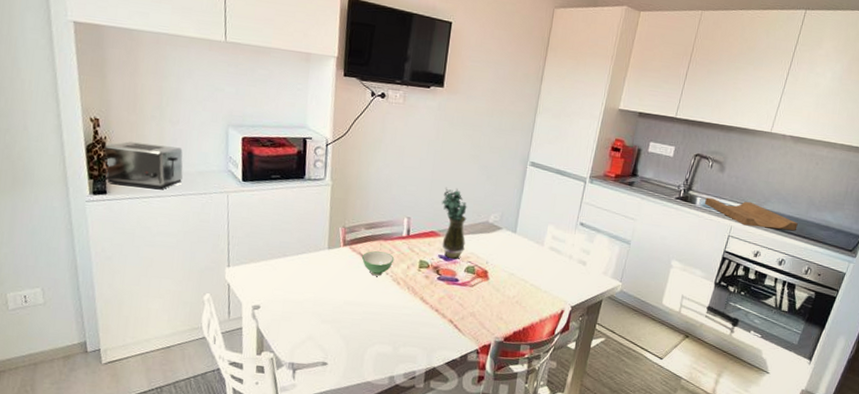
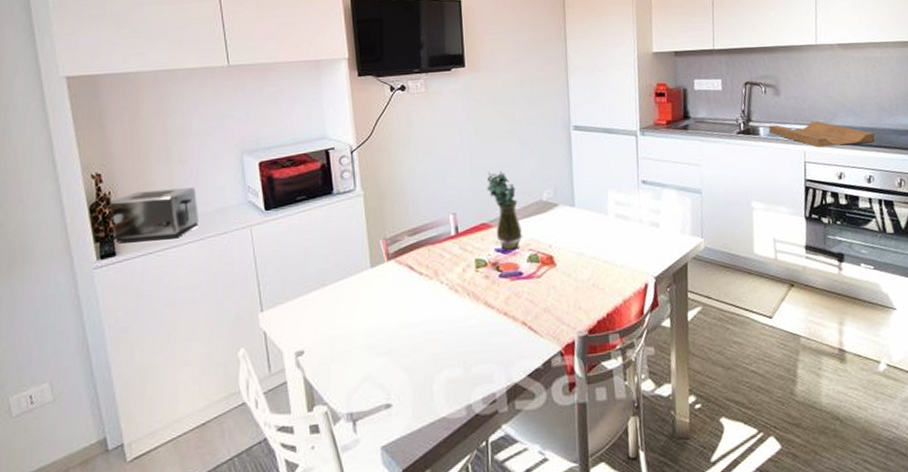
bowl: present [361,251,395,276] -> none [409,257,447,288]

